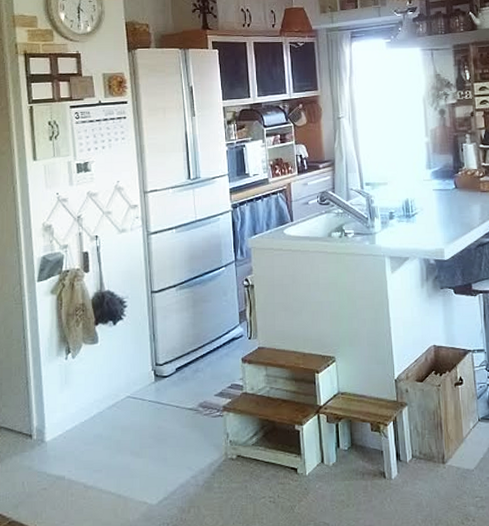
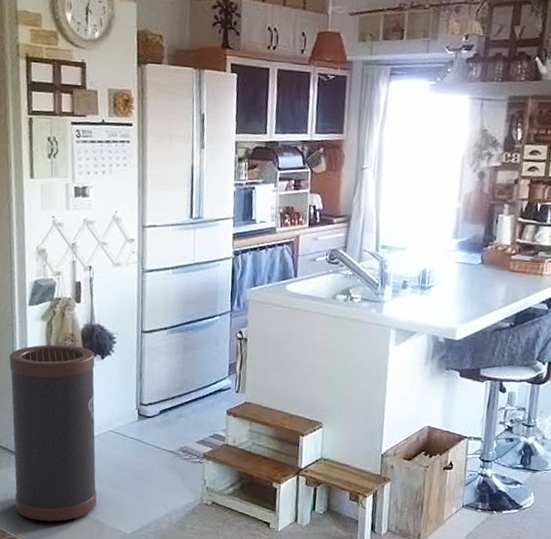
trash can: none [19,315,119,506] -> present [9,344,97,522]

